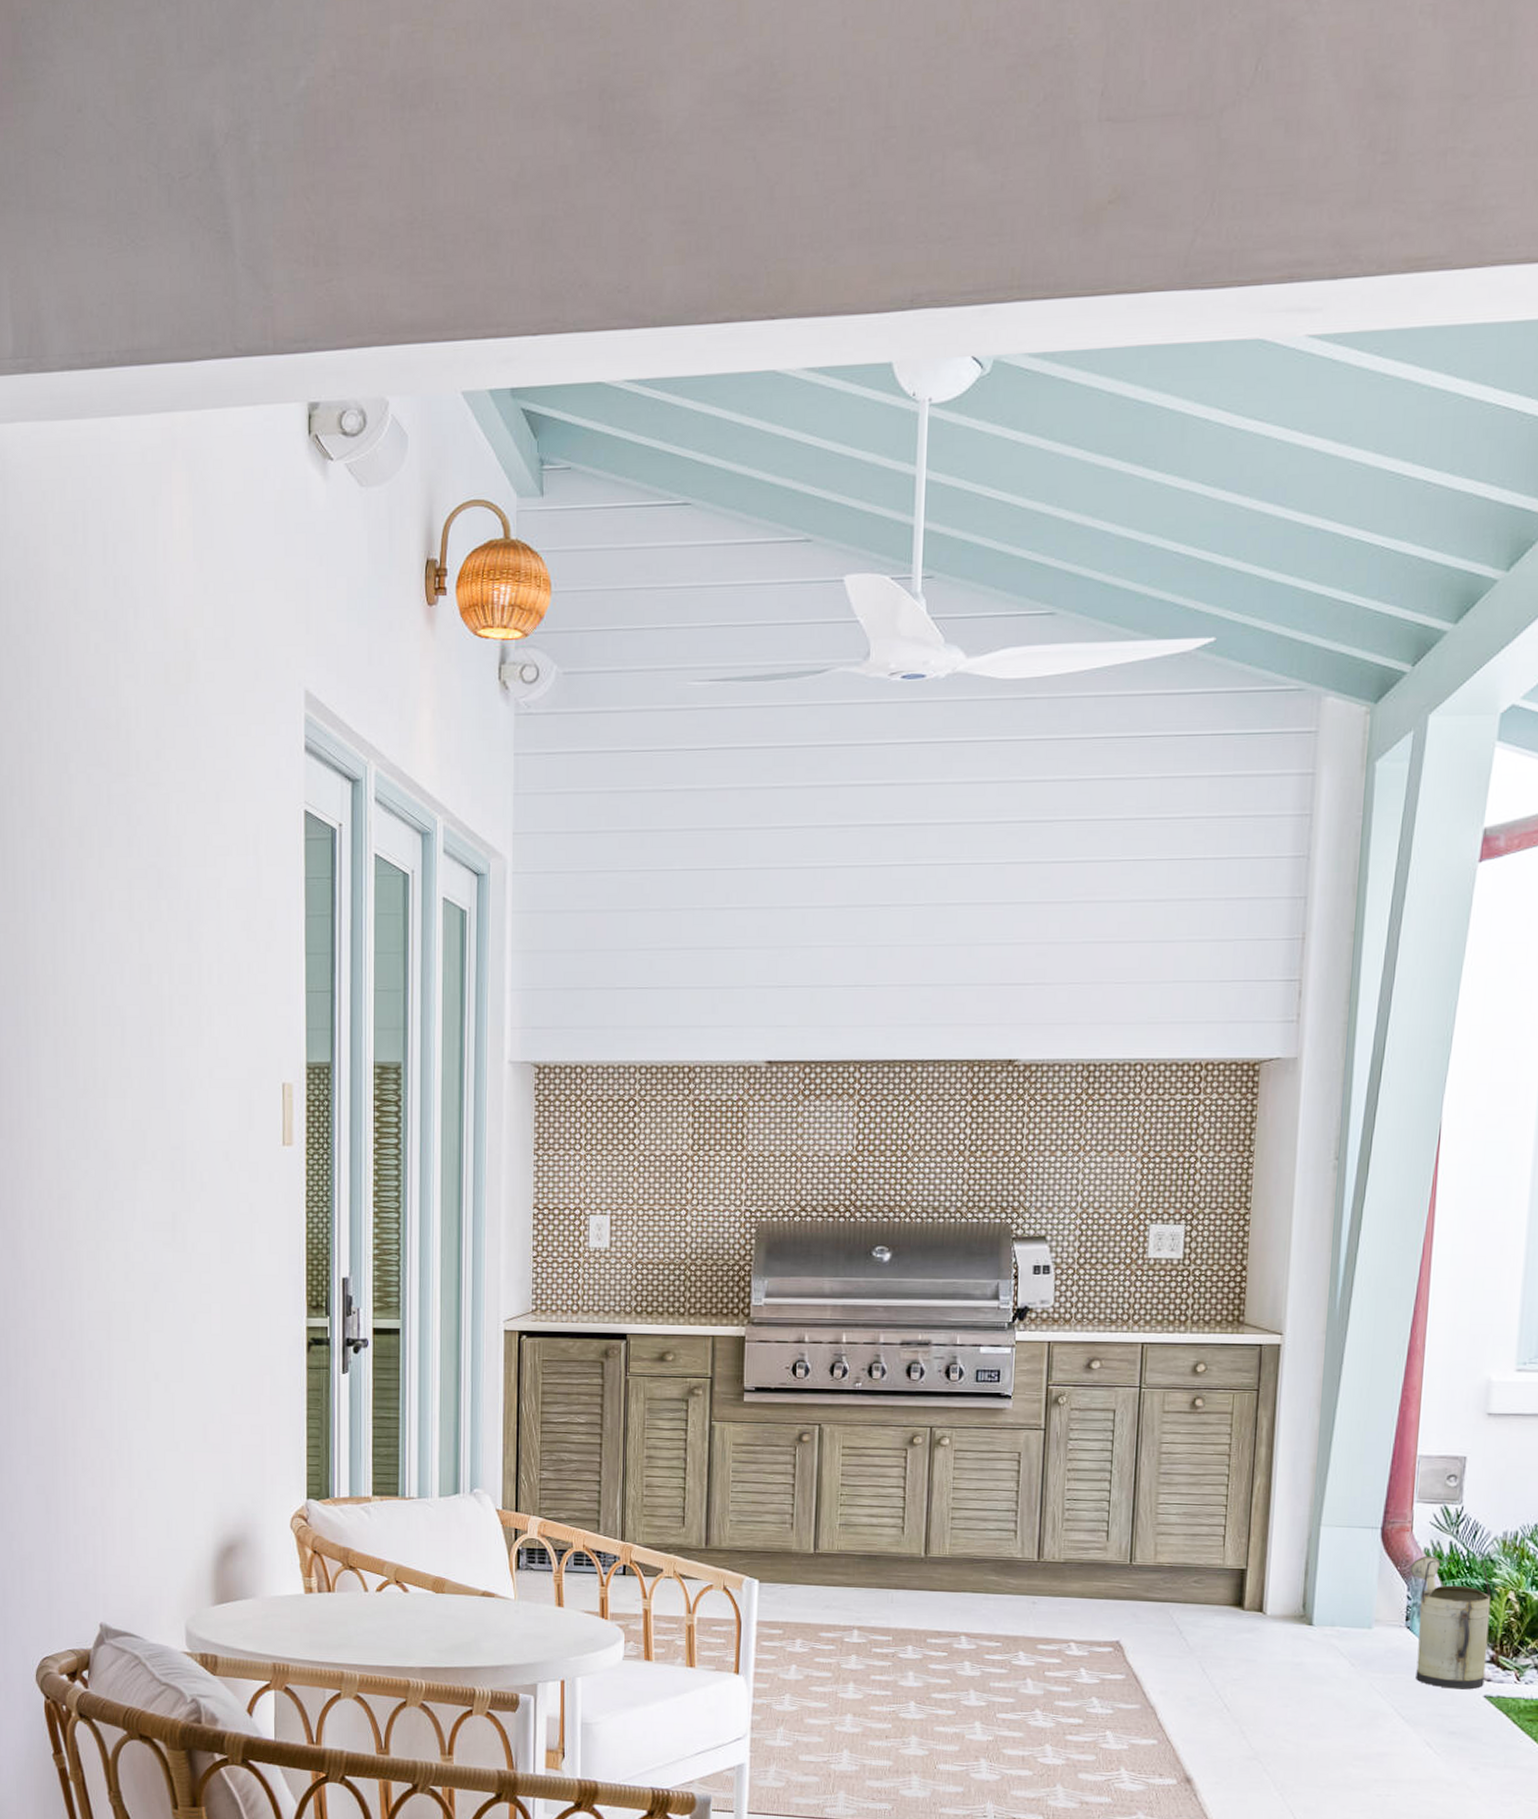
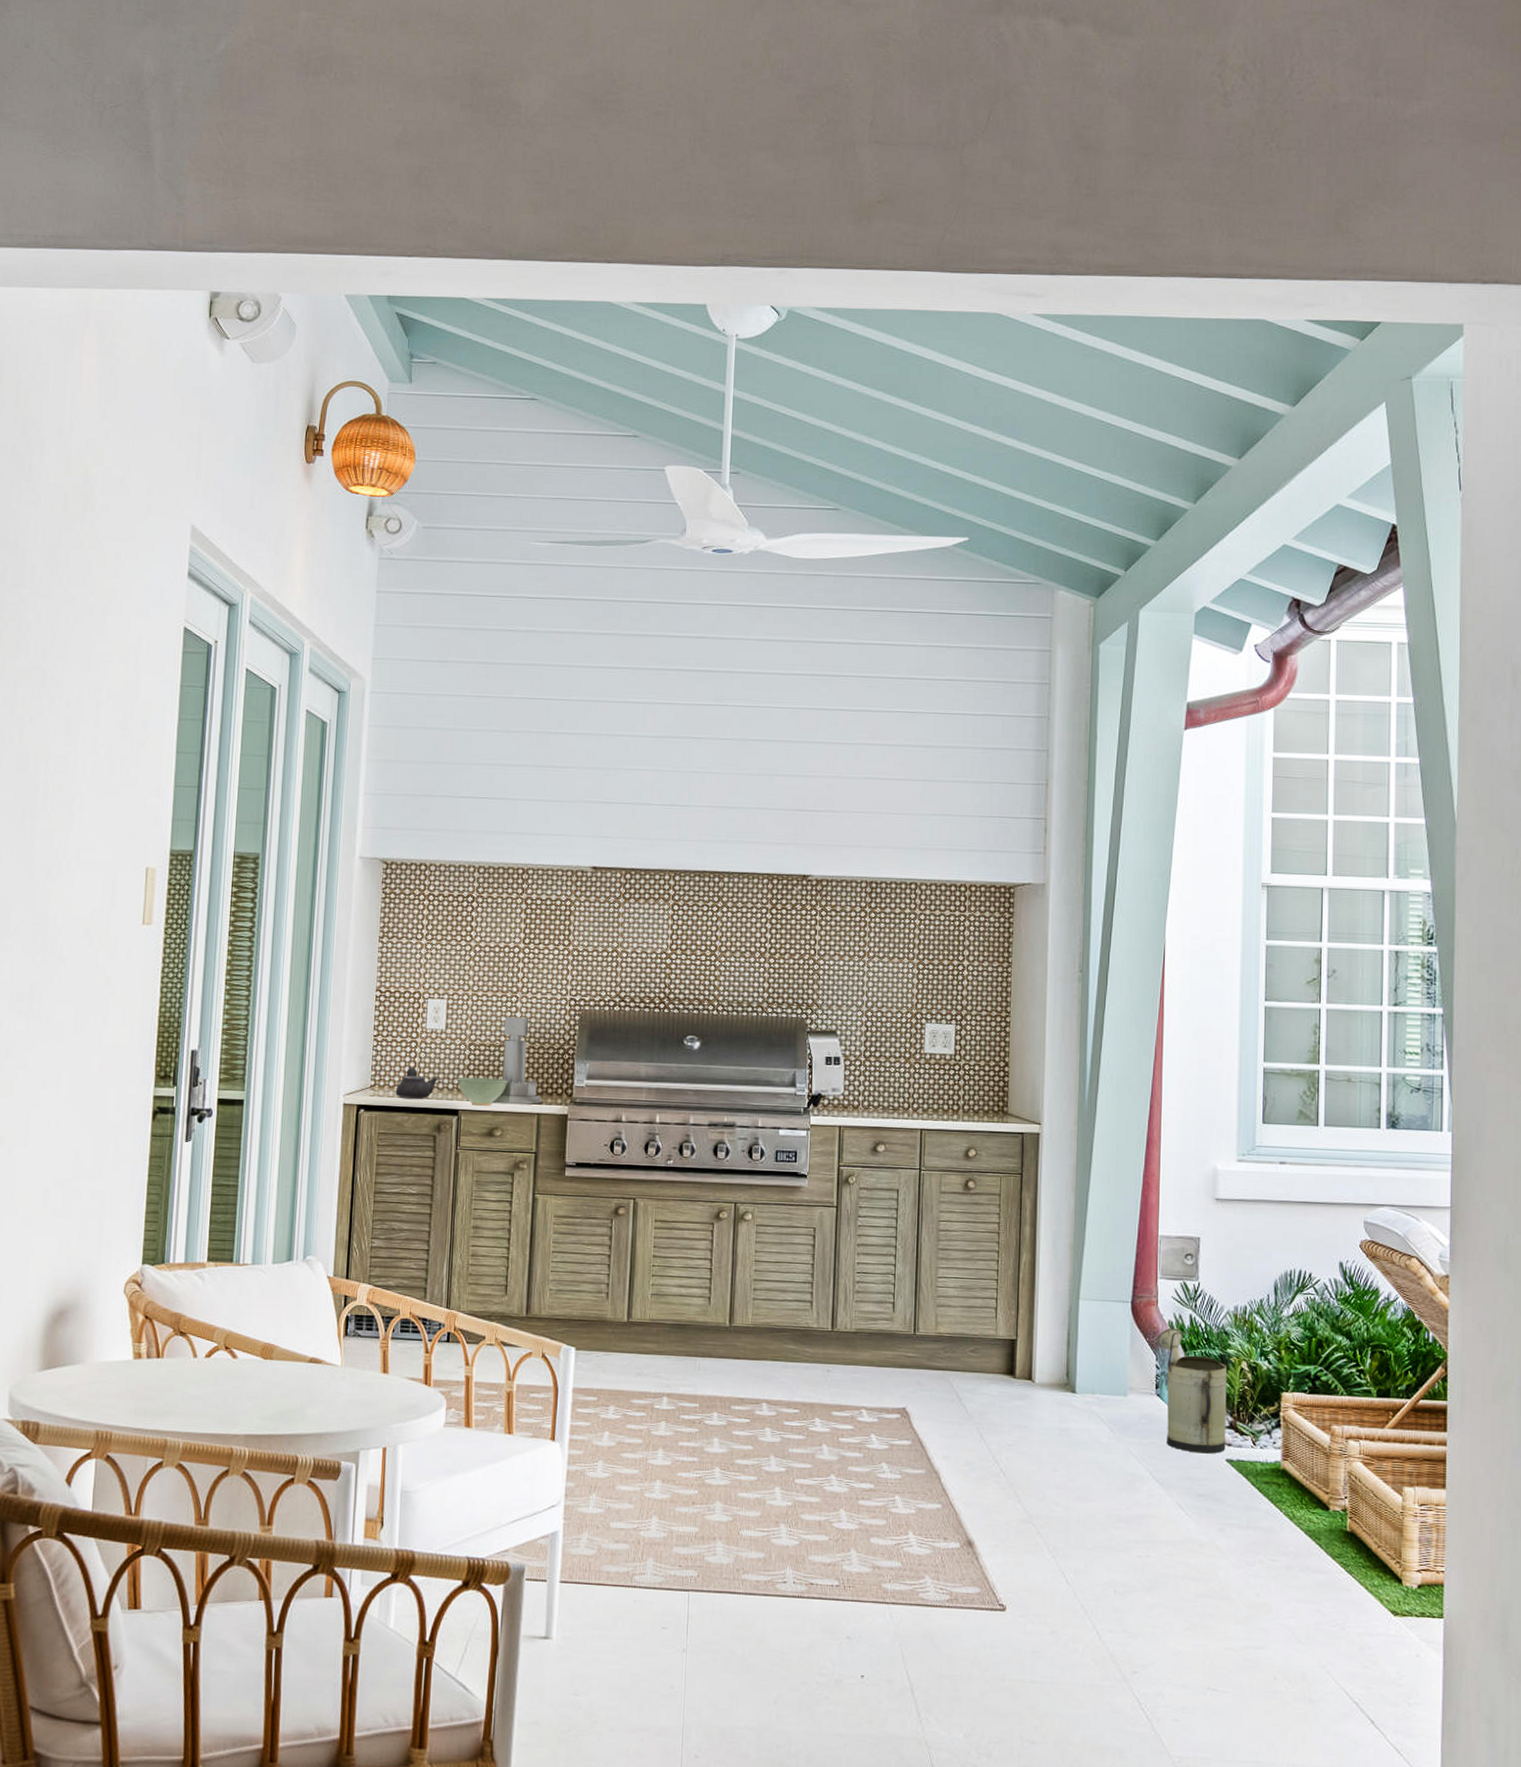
teapot: none [558,1289,604,1324] -> present [395,1067,438,1100]
bowl: none [623,1298,679,1329] -> present [456,1077,508,1106]
paper towel holder: none [663,1232,717,1327] -> present [493,1016,542,1105]

